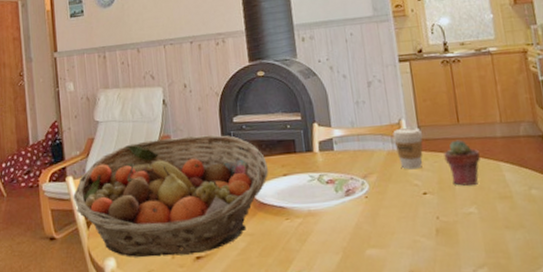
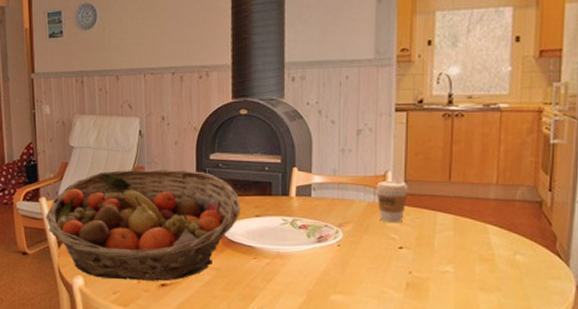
potted succulent: present [443,139,480,186] -> none [428,197,467,244]

